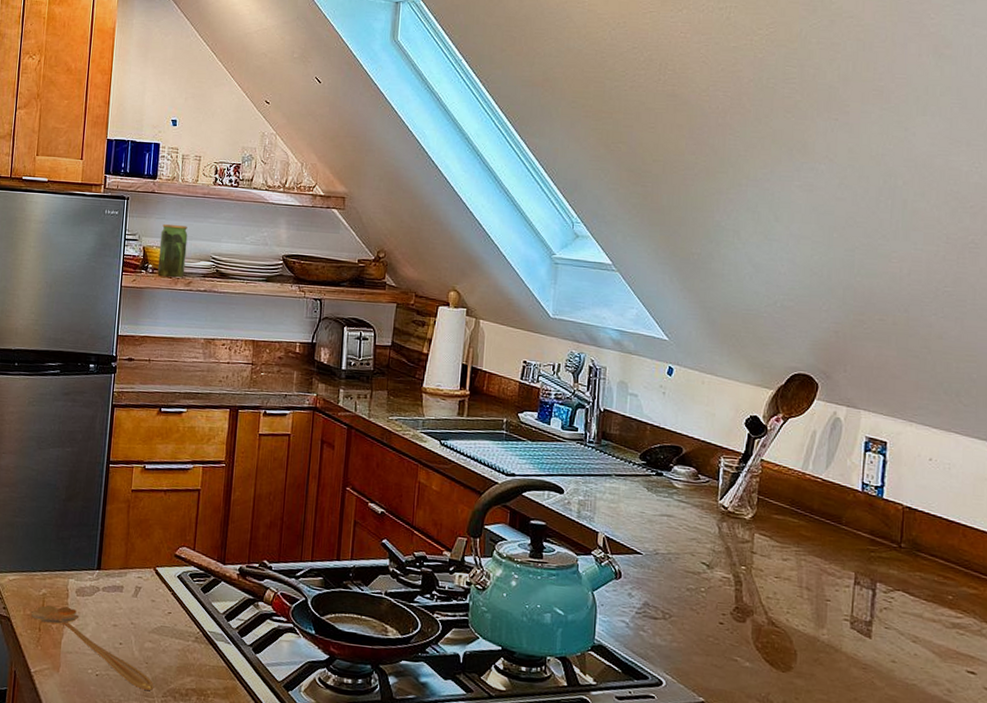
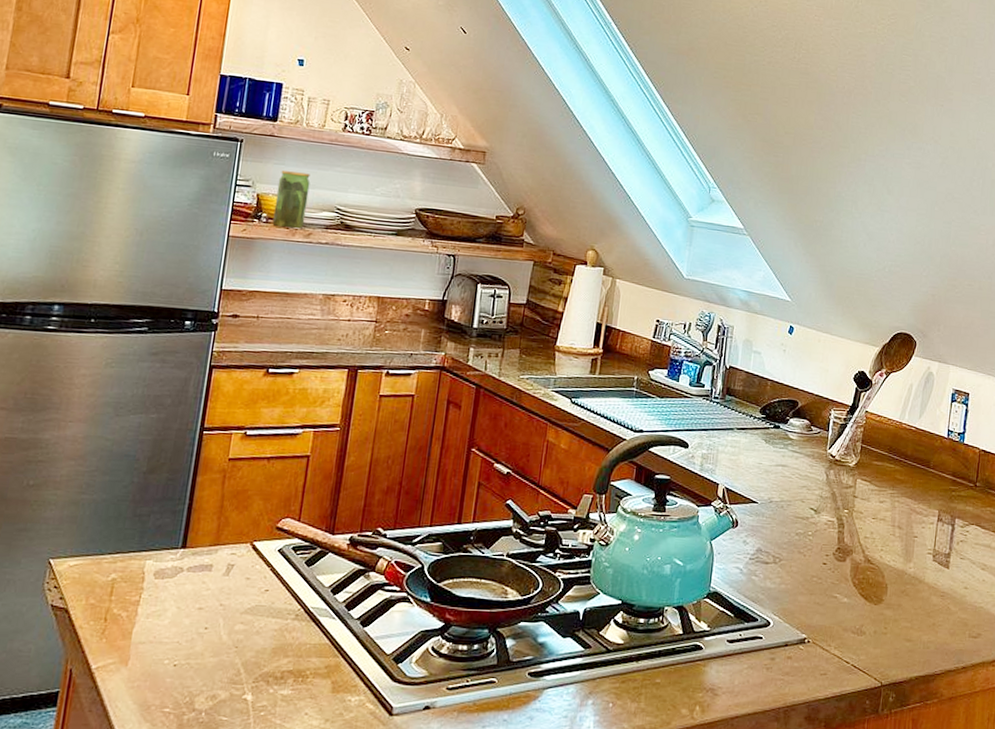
decorative spoon: present [29,605,155,691] -> none [93,591,245,677]

